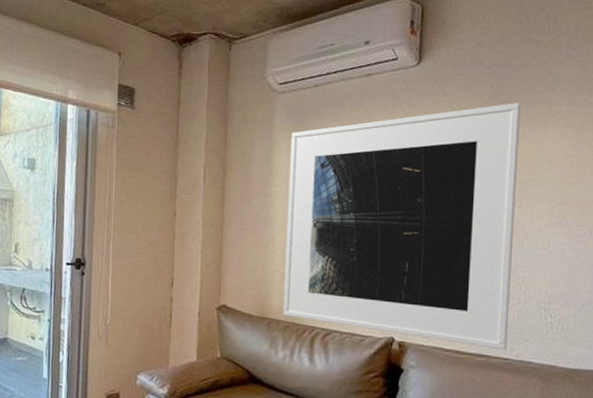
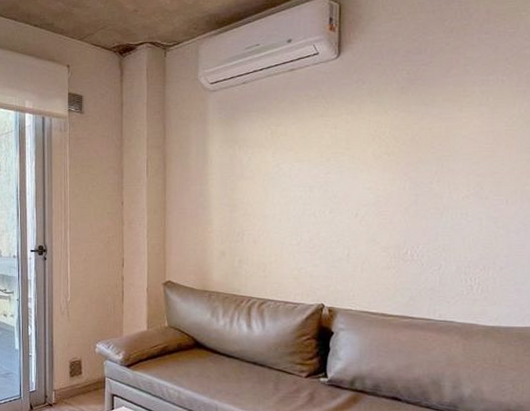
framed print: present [282,103,521,351] -> none [221,86,436,312]

